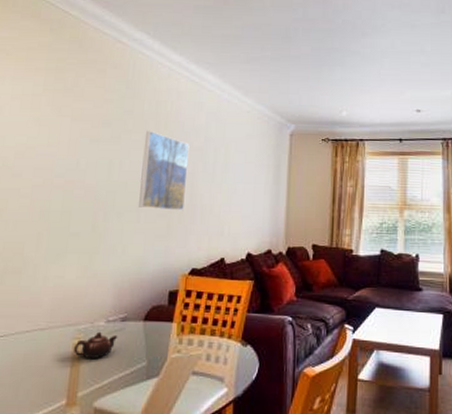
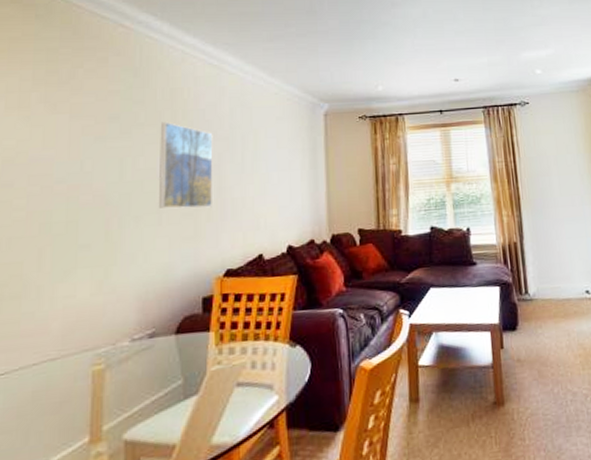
teapot: present [74,331,118,359] -> none [94,352,147,387]

